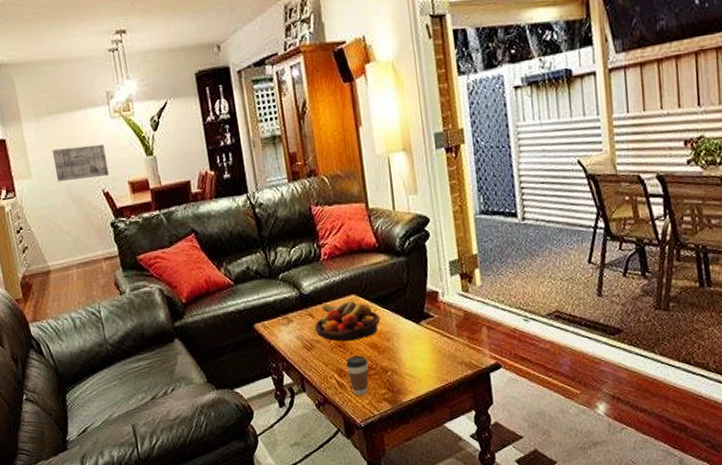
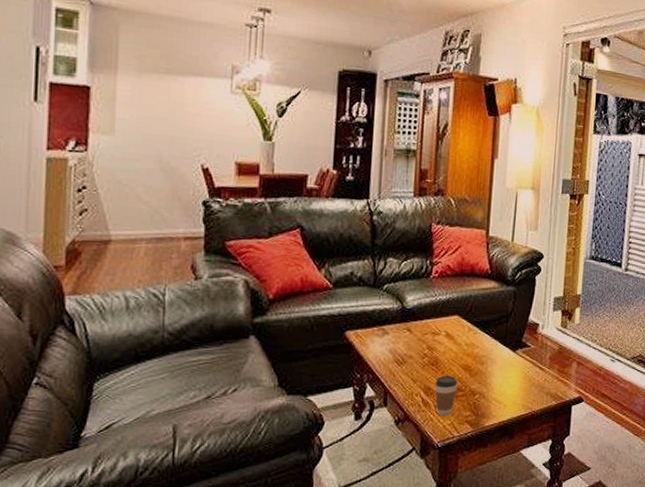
wall art: present [51,144,109,181] -> none [146,110,216,151]
fruit bowl: present [315,300,380,342] -> none [410,319,479,361]

